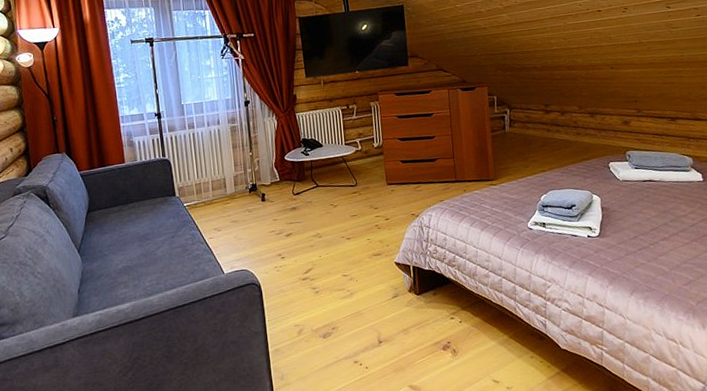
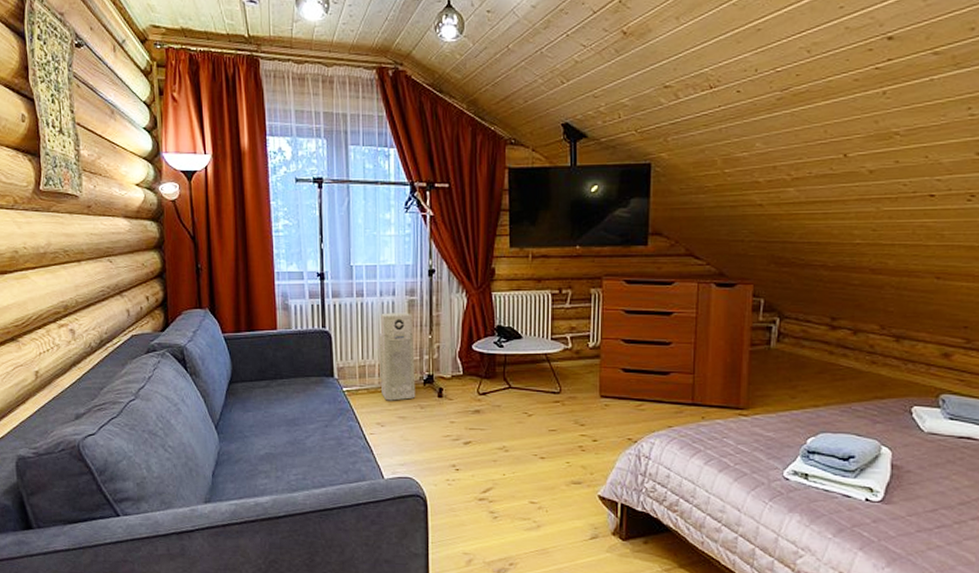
air purifier: none [209,137,244,210] -> present [379,312,416,401]

